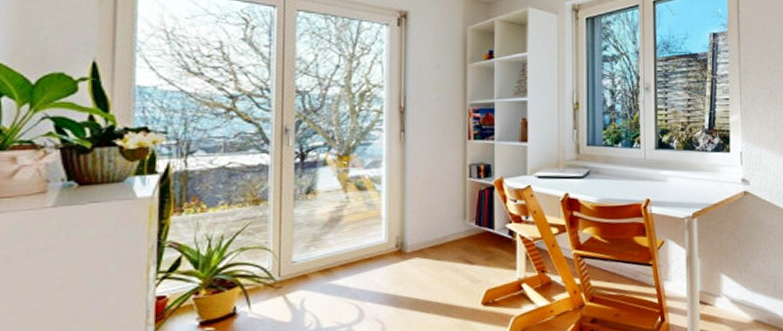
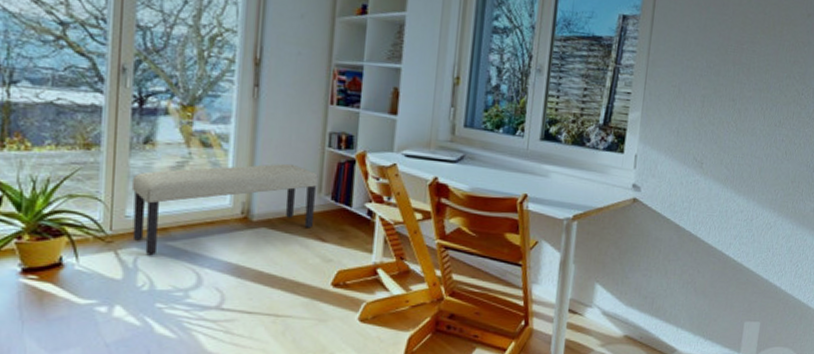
bench: none [296,196,464,296] -> present [131,163,319,256]

